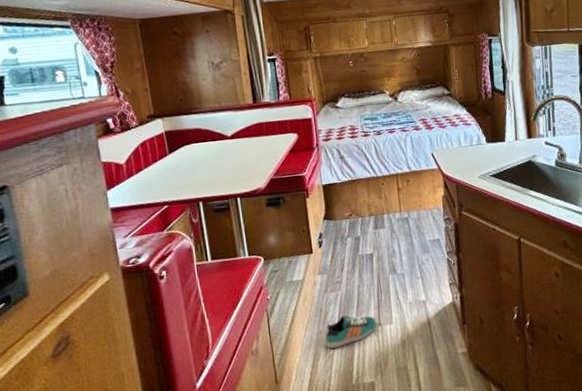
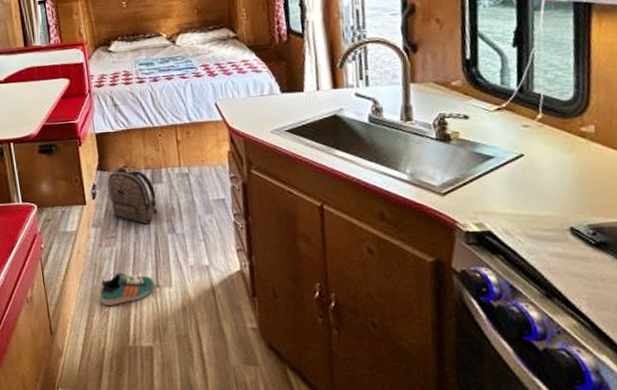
backpack: none [333,213,380,268] -> present [107,165,158,224]

